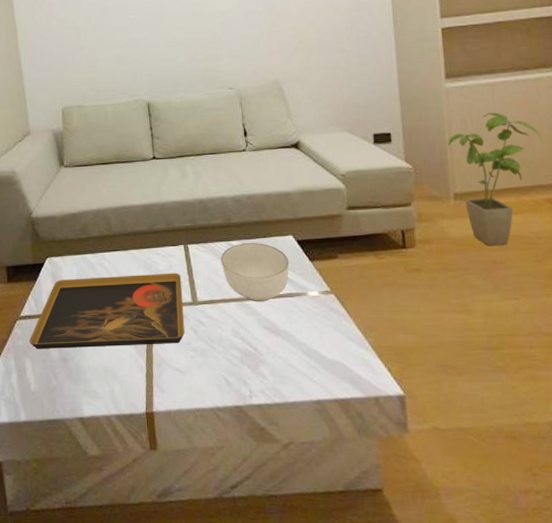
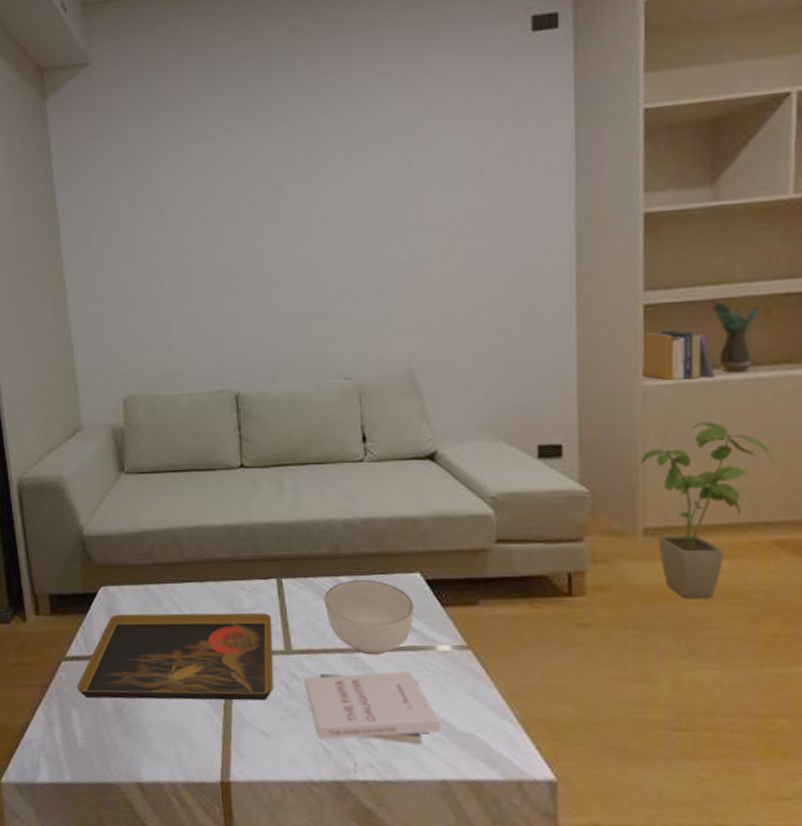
books: none [208,314,315,373] -> present [304,671,441,743]
books: none [443,46,496,83] -> present [643,330,715,381]
vase: none [489,23,523,76] -> present [712,300,760,373]

